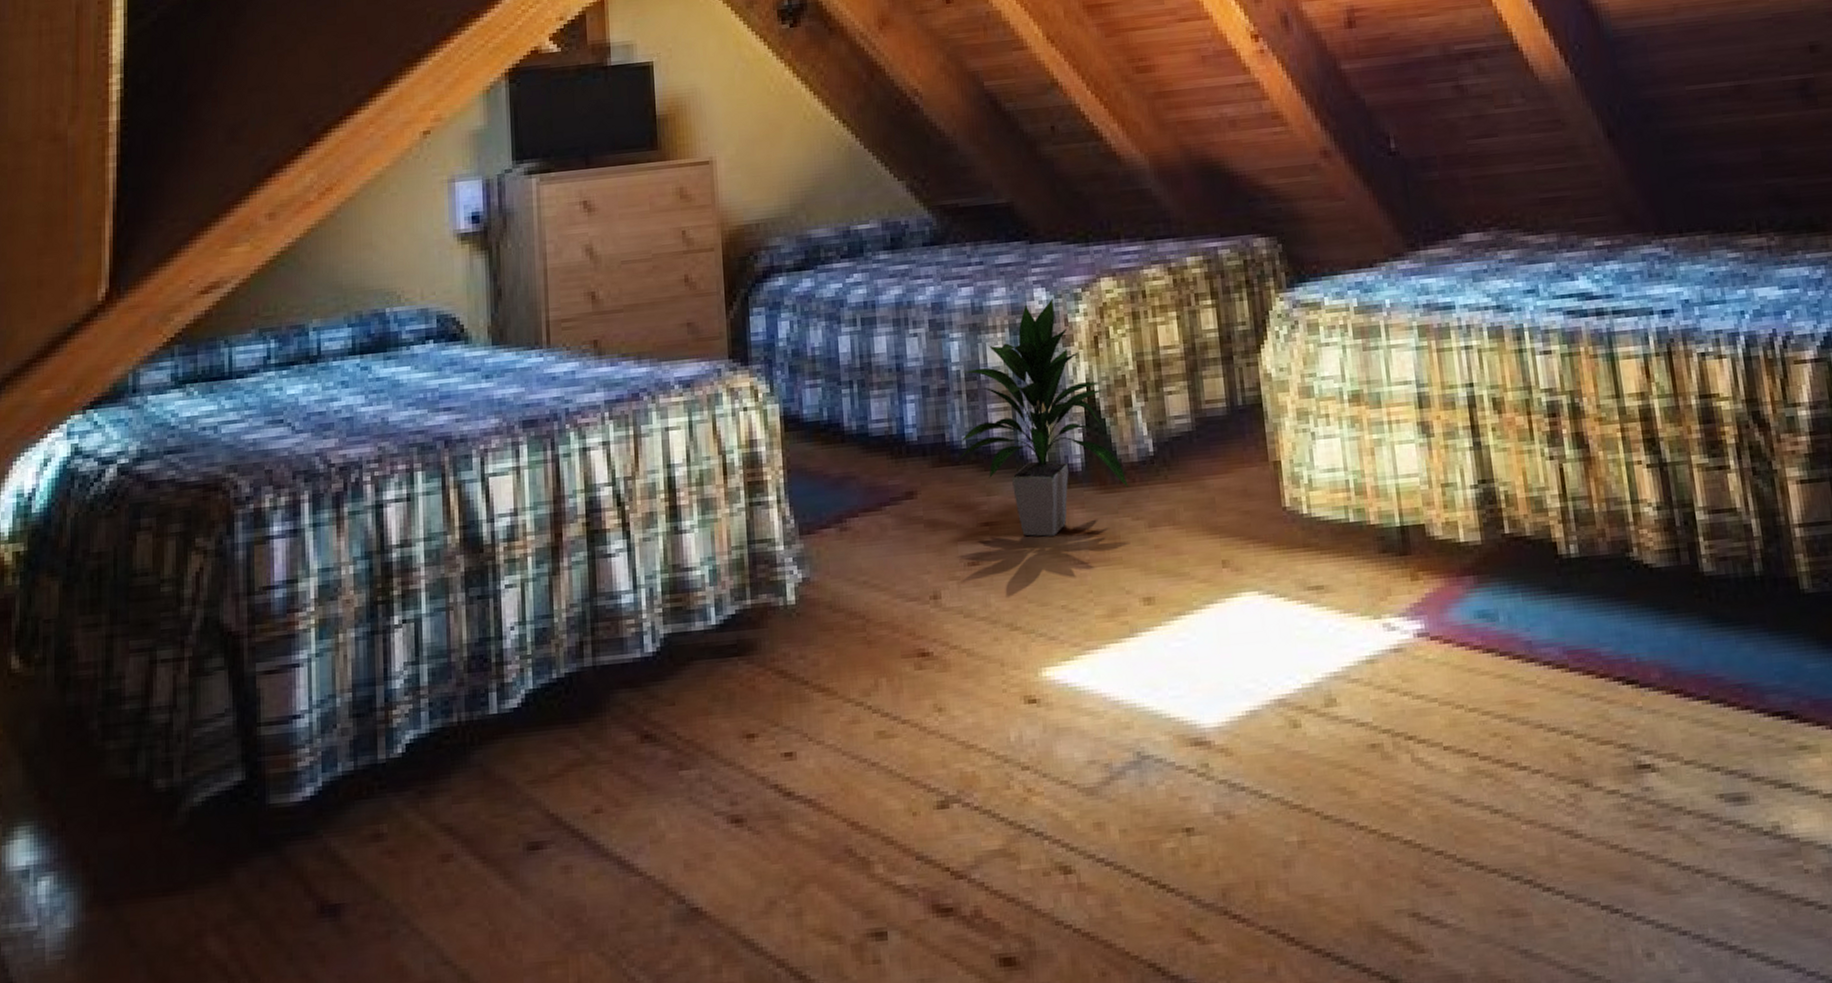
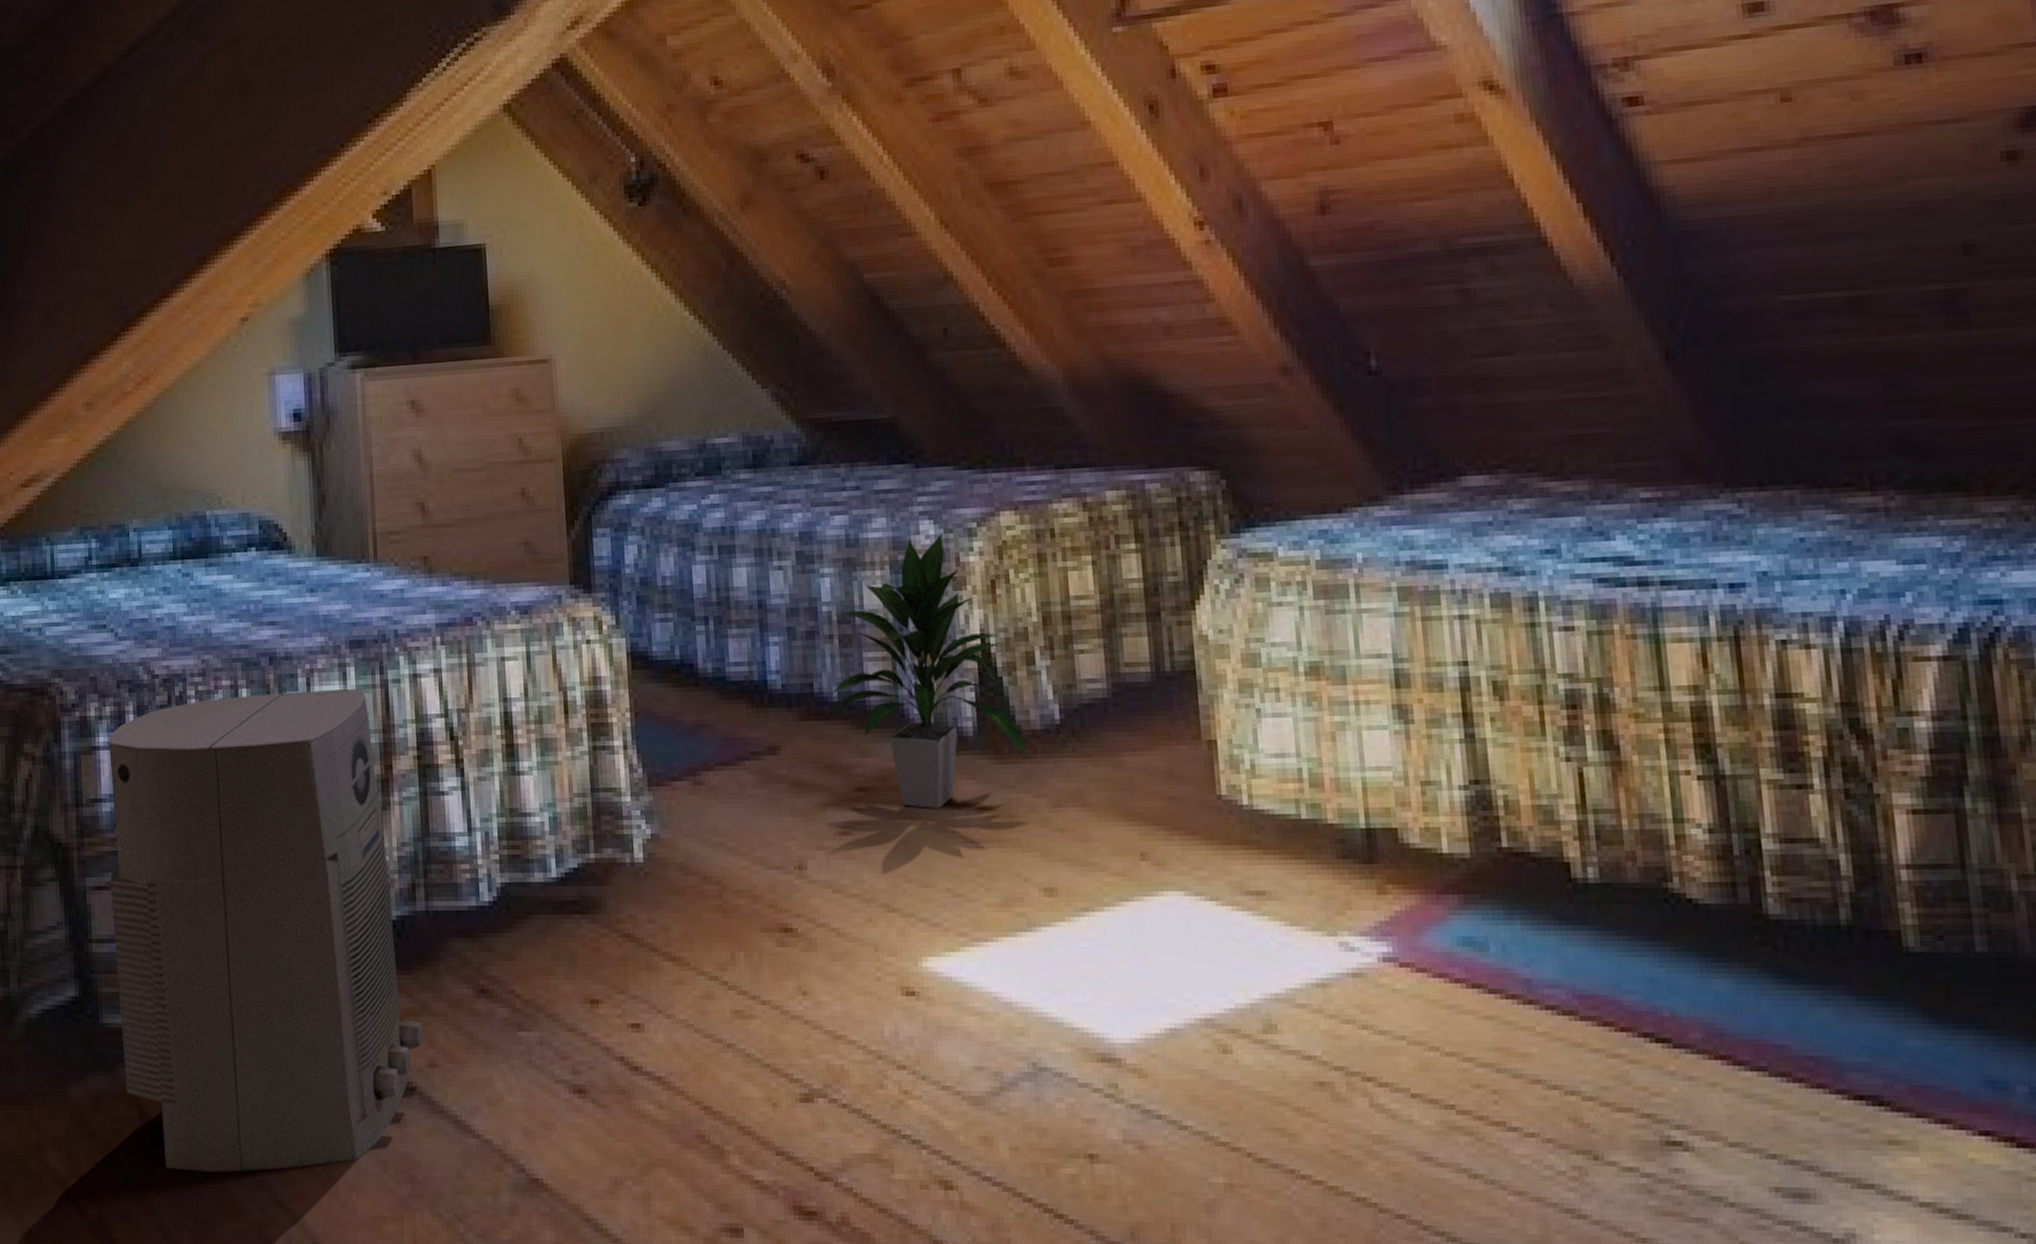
air purifier: none [281,464,589,941] -> present [108,689,424,1172]

